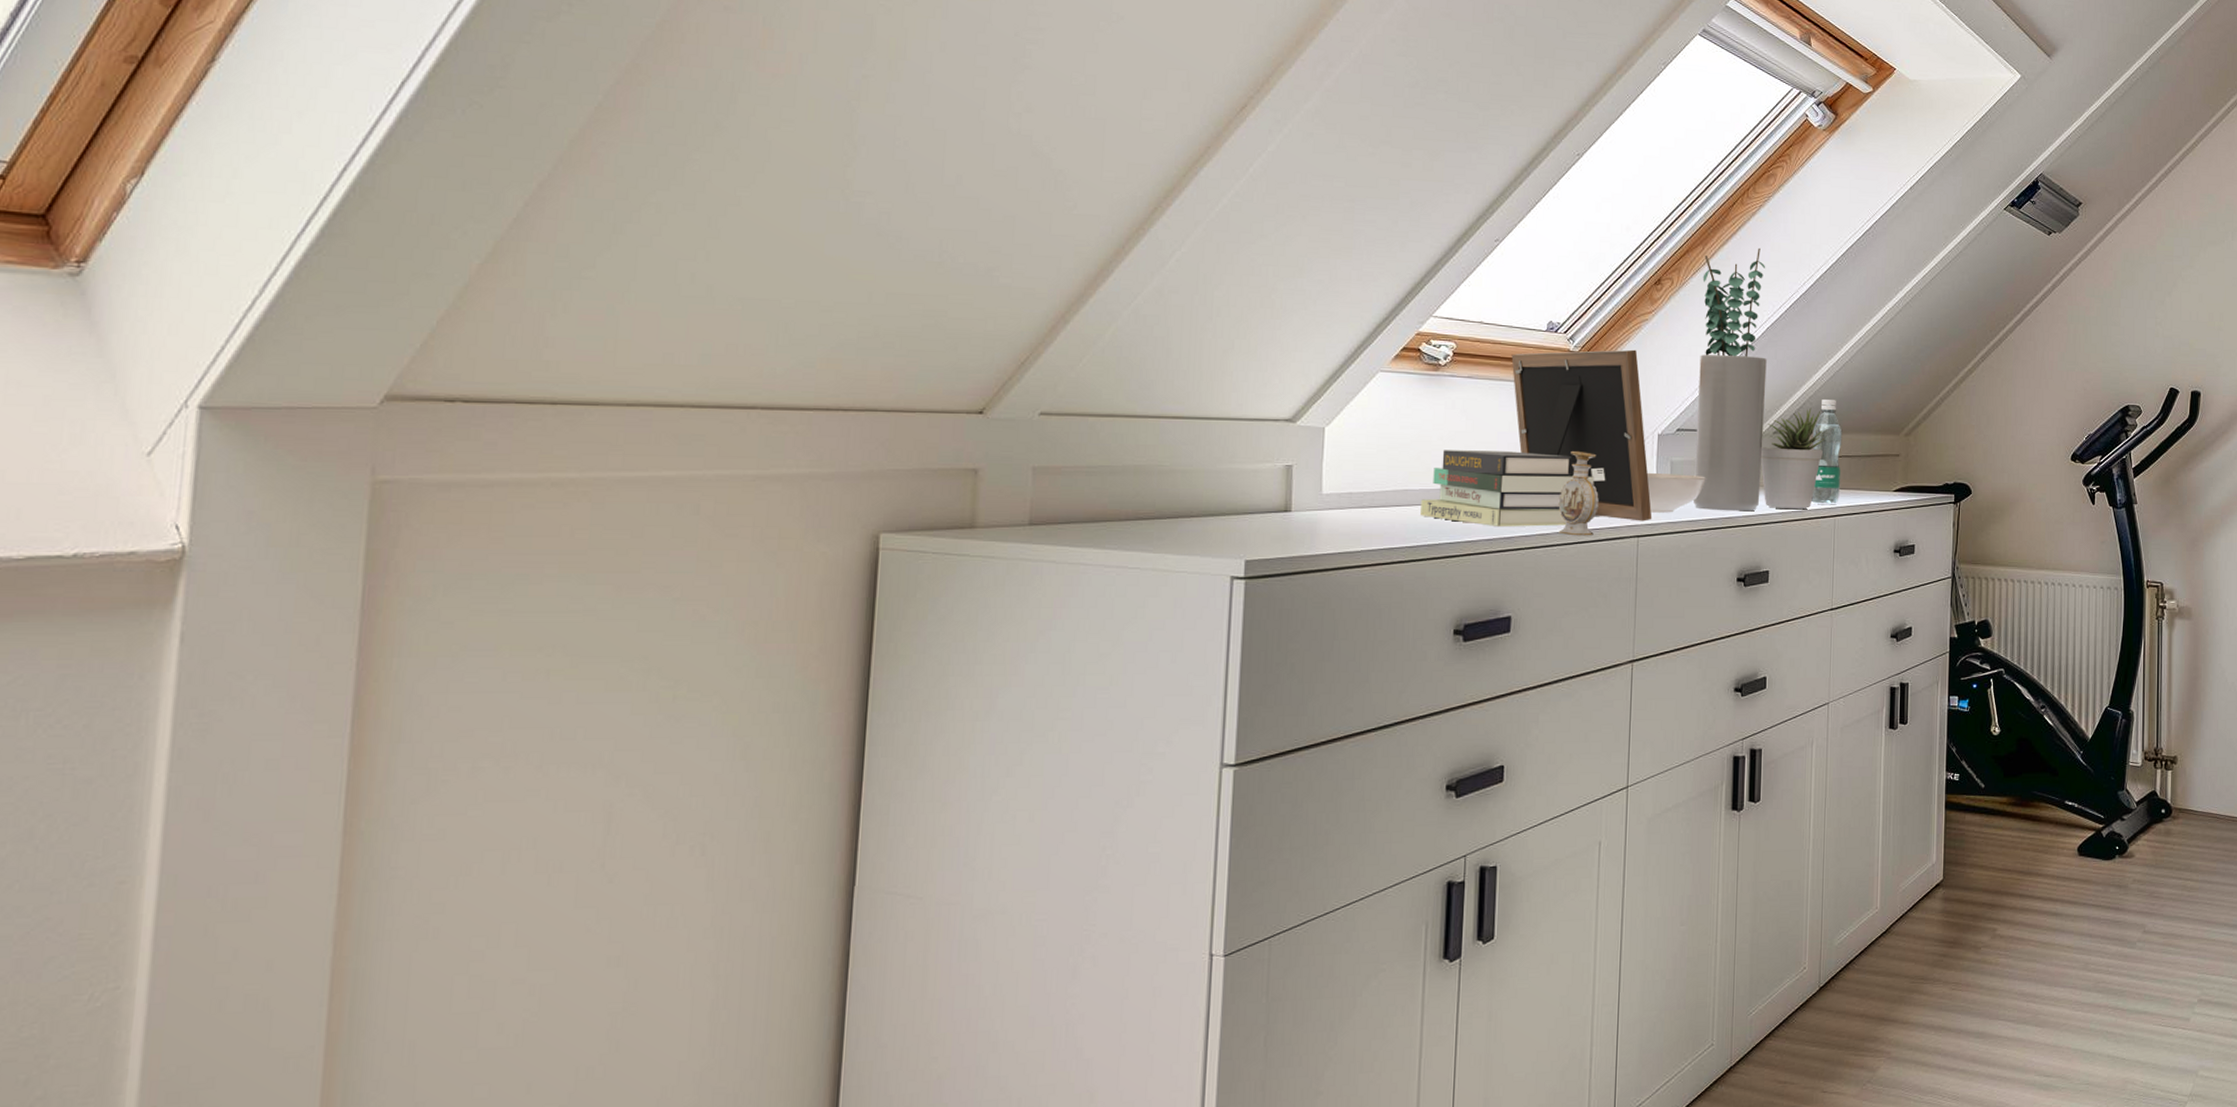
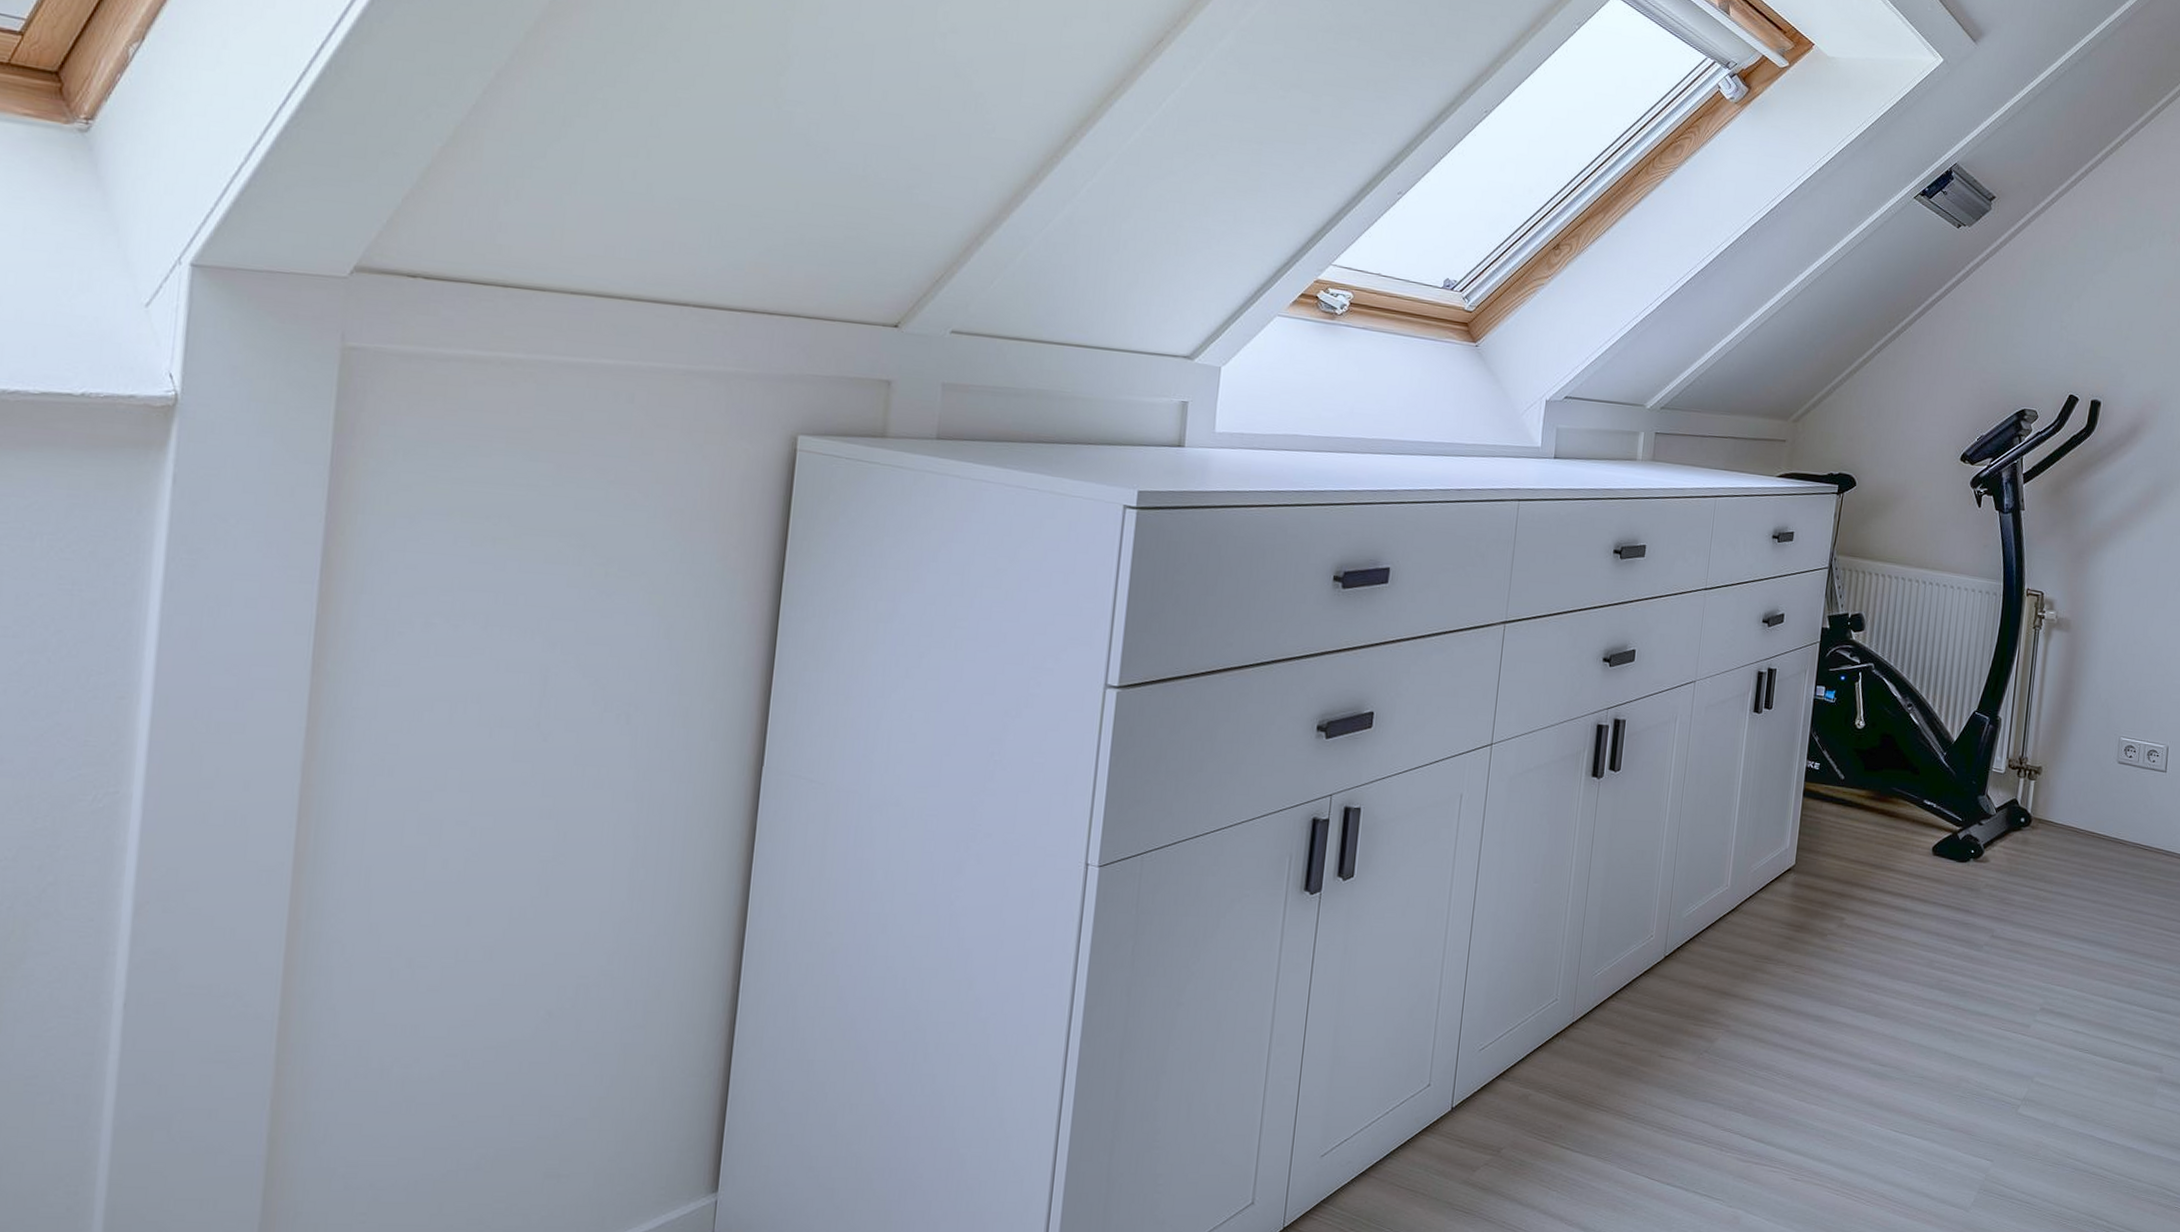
books: present [1420,450,1595,528] -> none [1308,398,1480,483]
picture frame: present [1511,349,1652,521] -> none [1406,308,1535,486]
perfume bottle: present [1558,450,1599,536] -> none [1441,409,1484,496]
bowl: present [1646,472,1707,513] -> none [1531,437,1591,480]
vase: present [1694,247,1767,512] -> none [1576,219,1666,485]
potted plant: present [1760,408,1825,510] -> none [1645,386,1713,487]
bottle: present [1811,399,1843,505] -> none [1694,378,1731,486]

